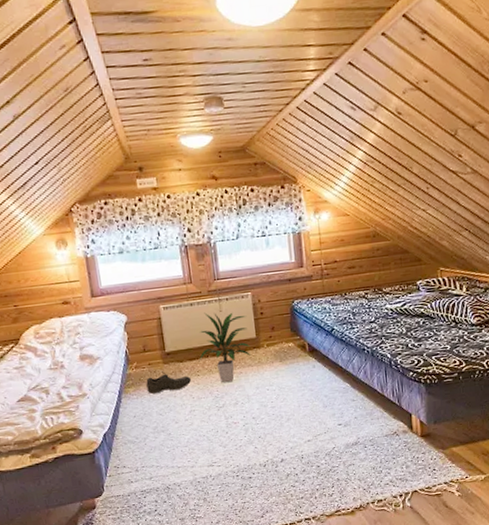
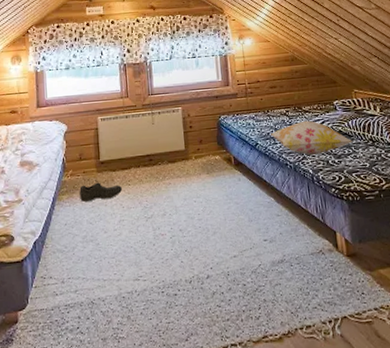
indoor plant: present [198,312,252,383] -> none [130,125,180,193]
decorative pillow: none [348,302,435,340] -> present [271,120,353,156]

